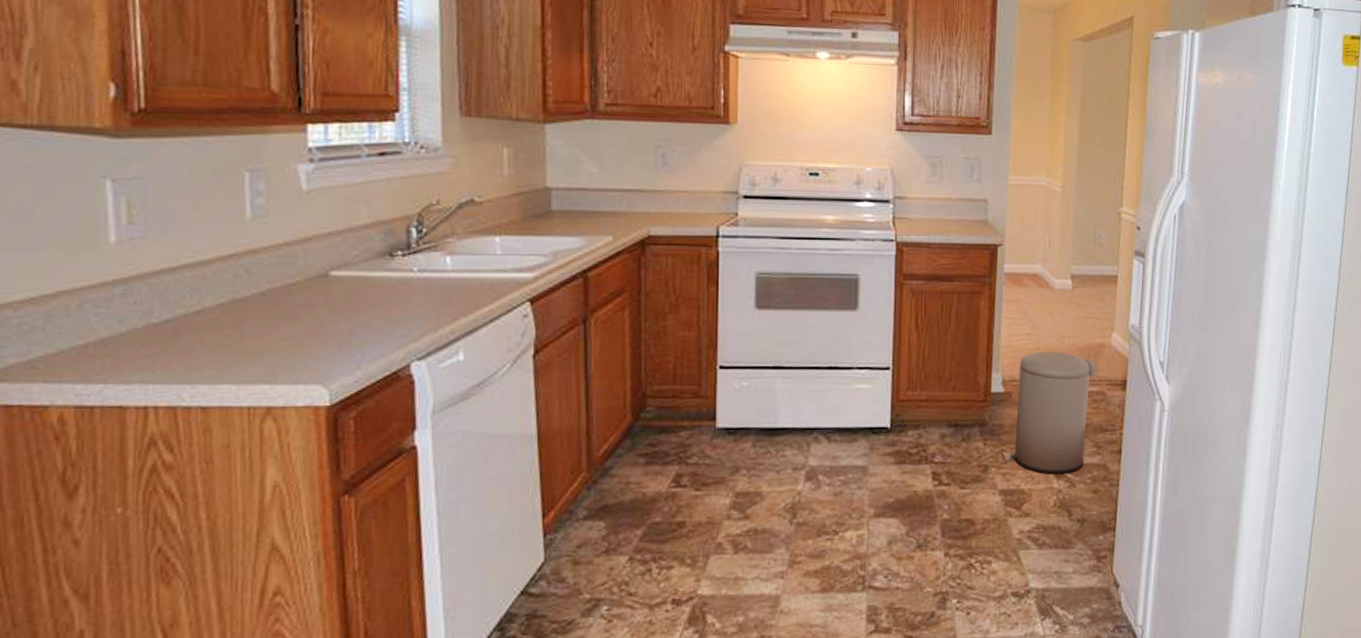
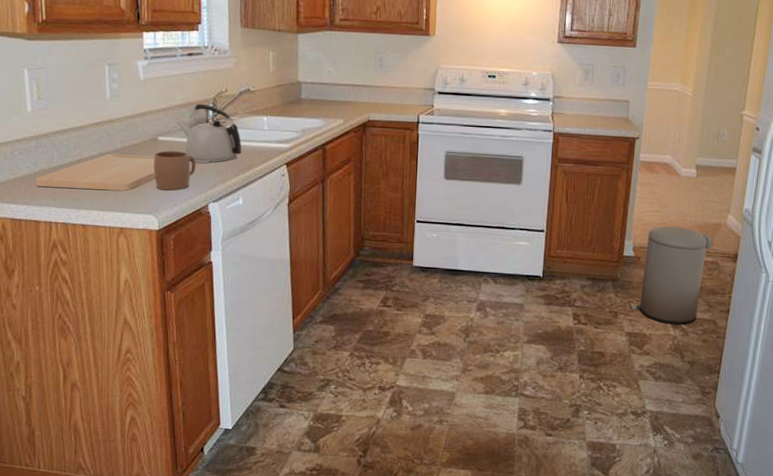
cutting board: none [121,298,326,355] -> present [35,153,156,192]
mug: none [322,290,391,349] -> present [153,151,196,192]
kettle: none [359,222,463,308] -> present [176,103,242,165]

